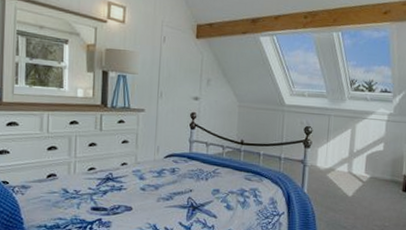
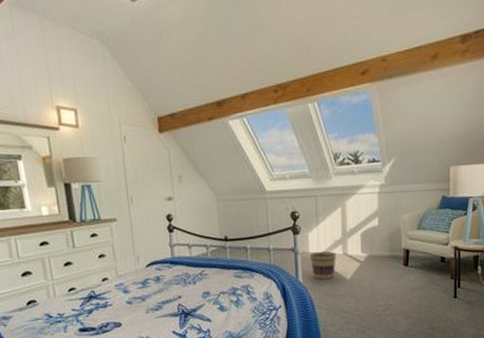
basket: none [316,166,342,194] -> present [309,251,336,280]

